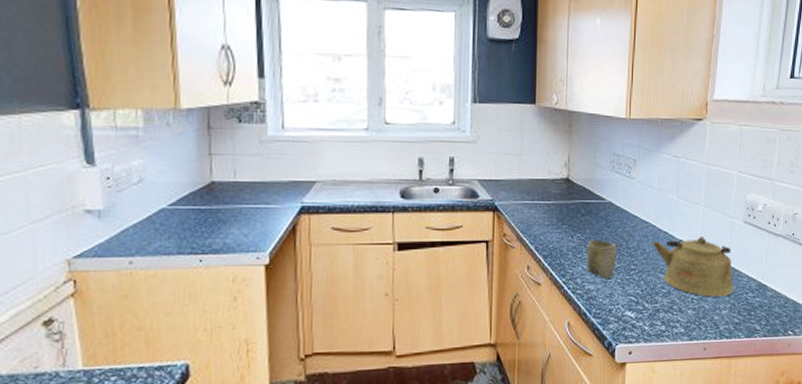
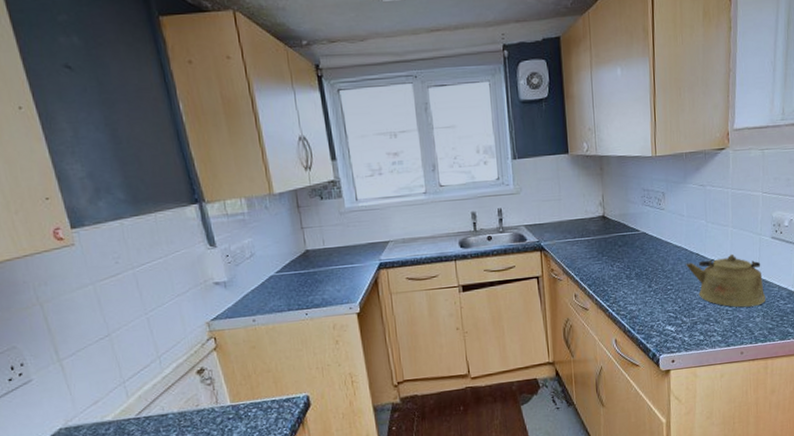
cup: present [586,239,617,278] -> none [626,265,654,300]

